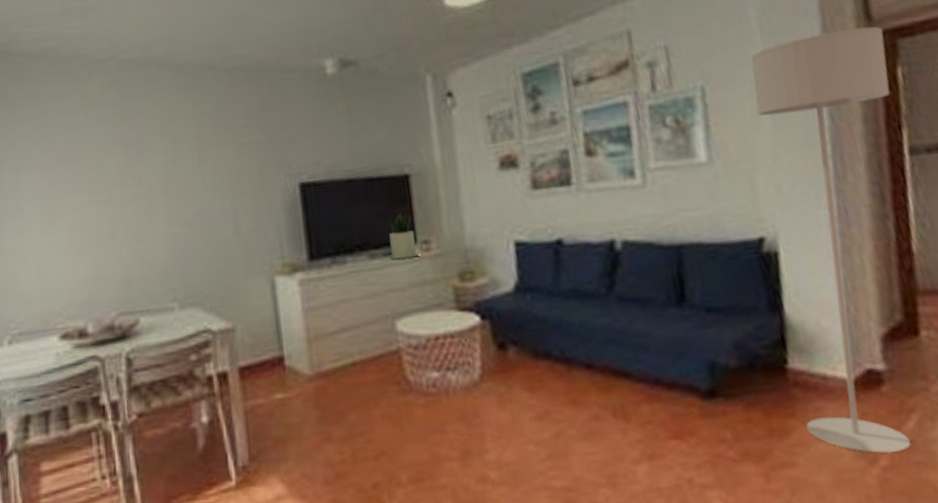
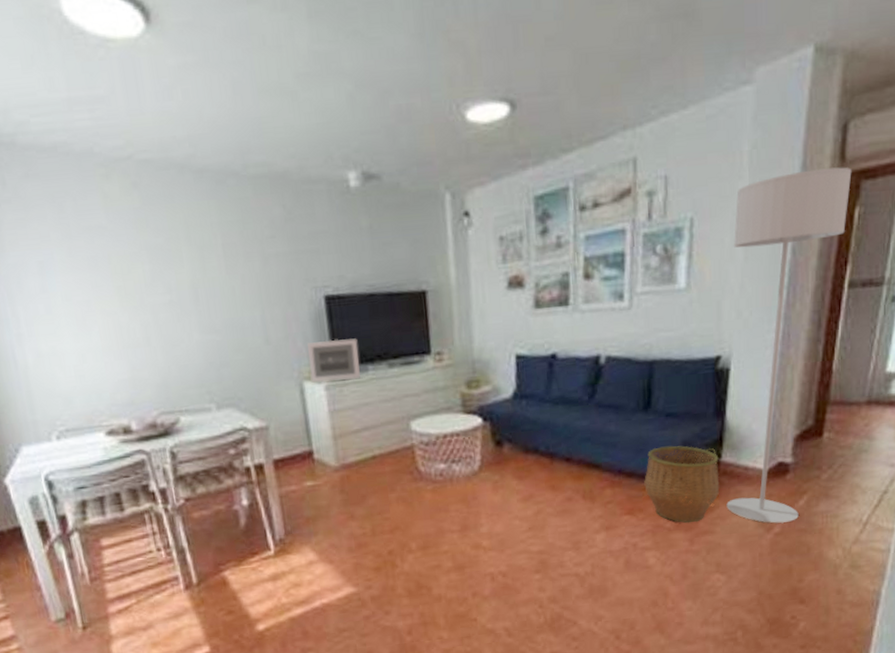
picture frame: none [279,227,339,278] -> present [306,338,361,383]
planter: present [387,213,419,260] -> none [405,326,433,369]
basket: none [690,348,795,452] -> present [644,445,720,523]

